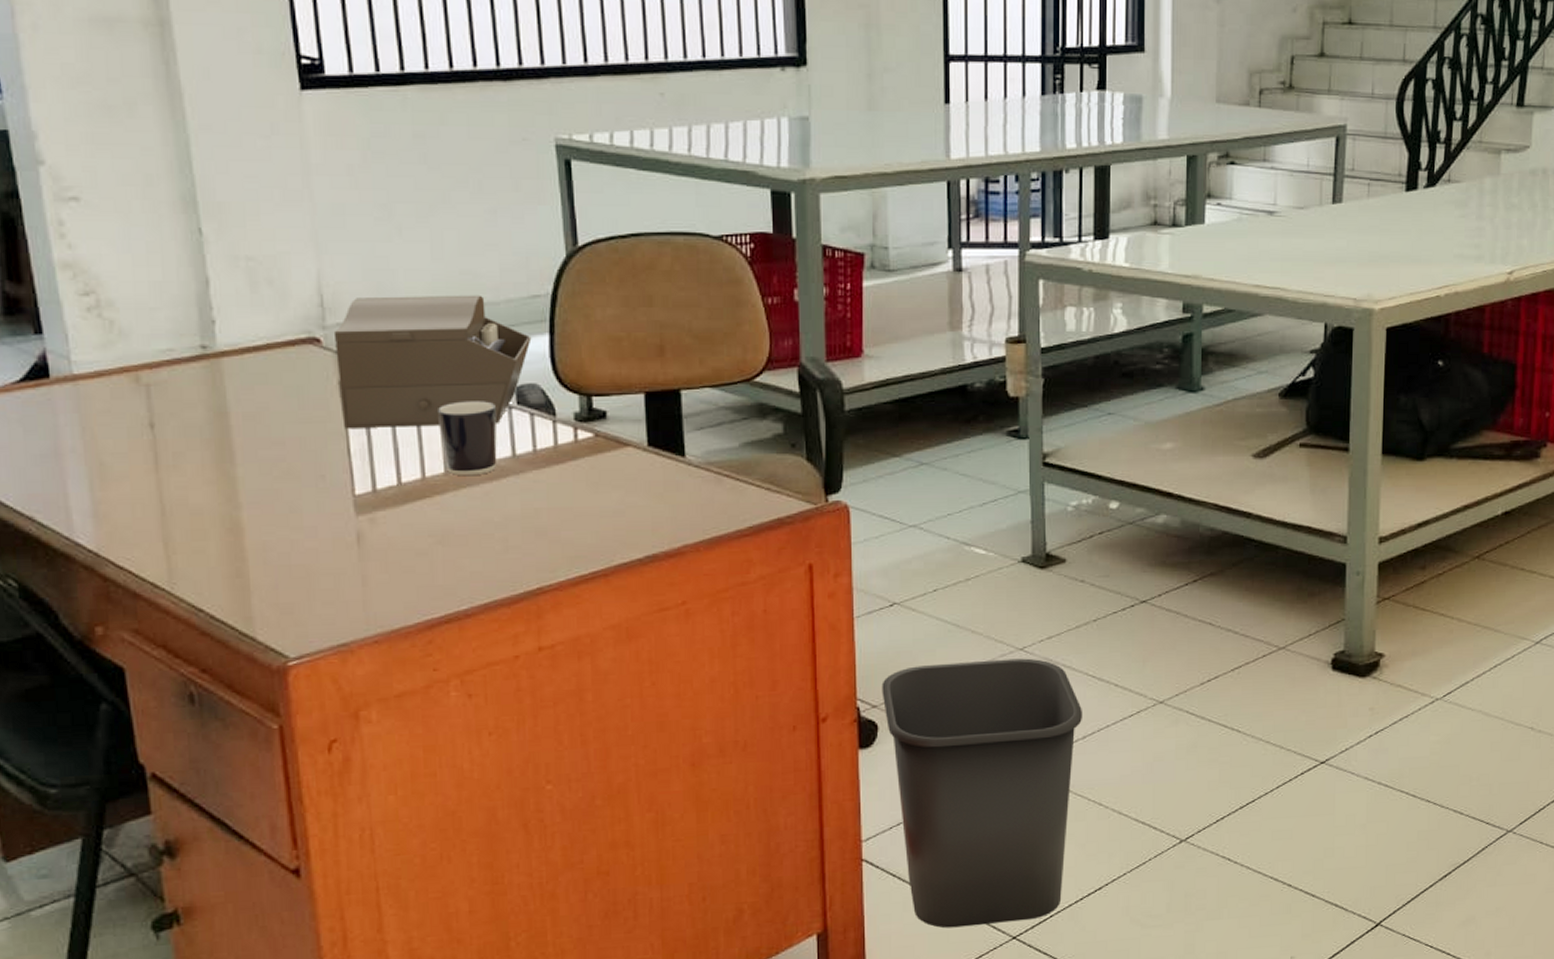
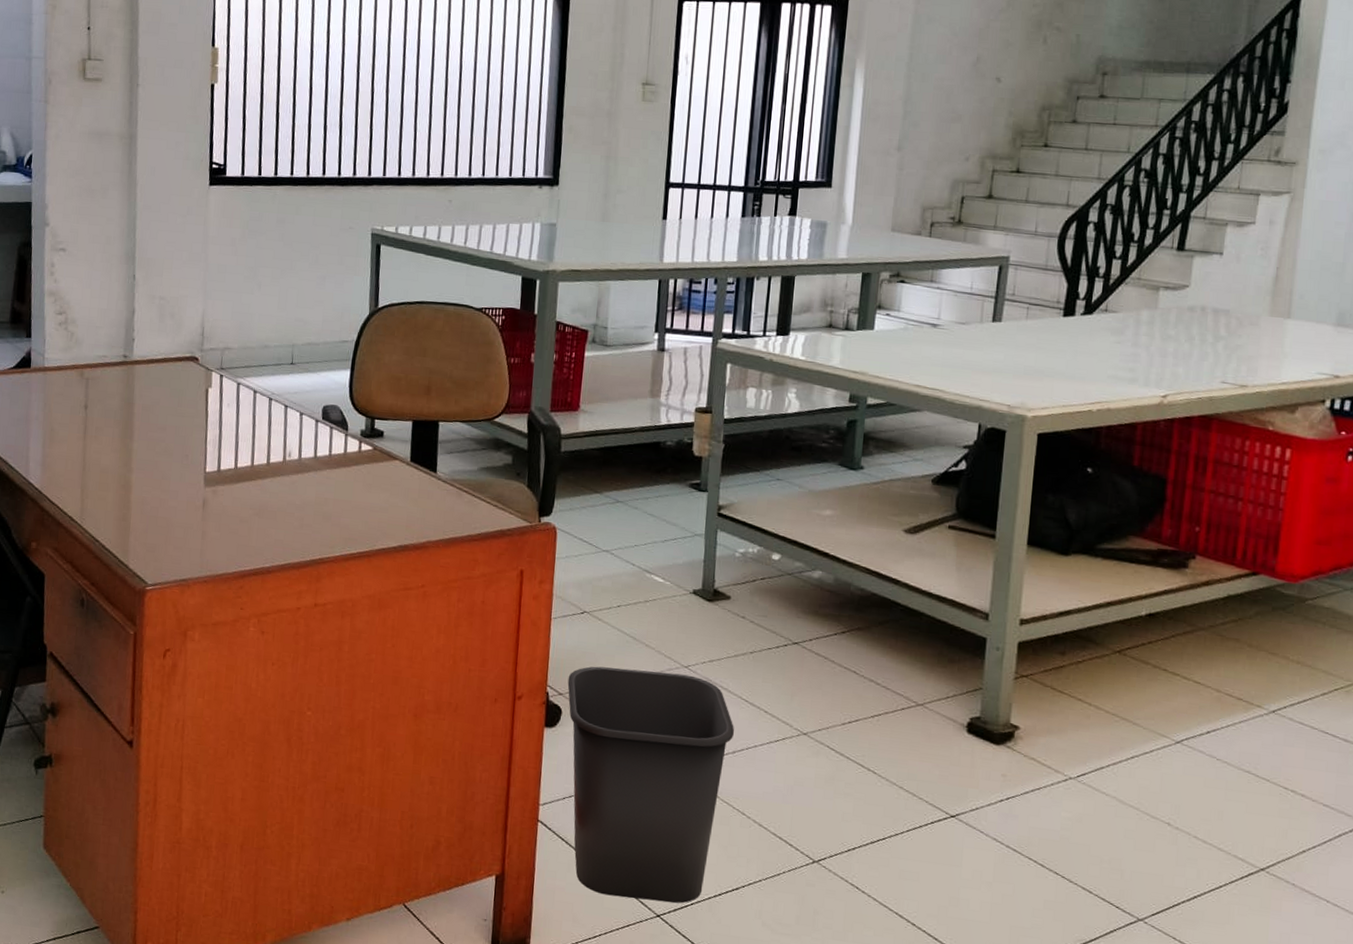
sewing box: present [333,295,532,428] -> none [205,331,338,431]
mug: present [436,401,497,477] -> none [267,412,308,469]

